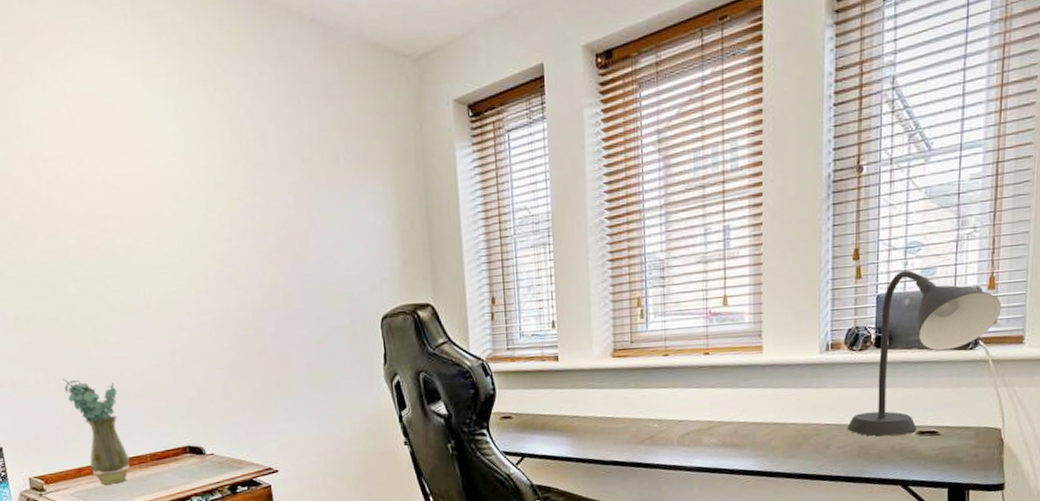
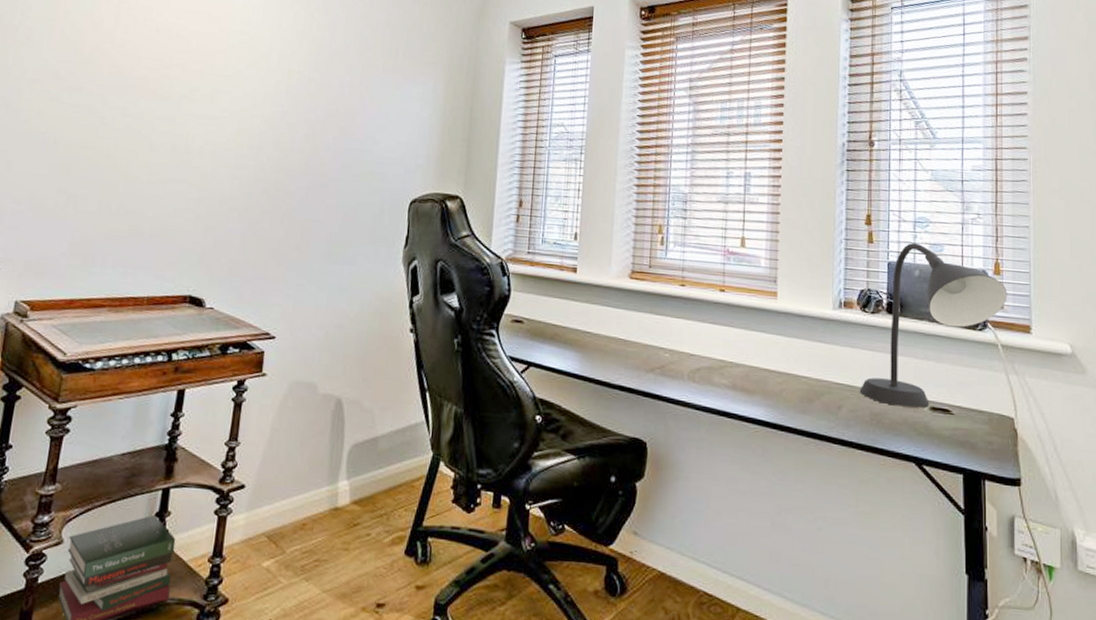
vase: present [62,378,130,485] -> none [81,206,134,323]

